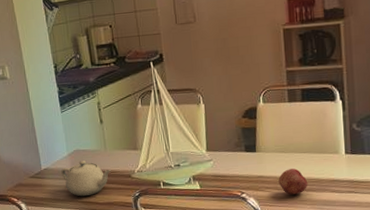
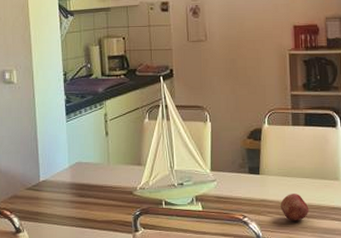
teapot: present [61,160,111,197] -> none [60,174,112,213]

